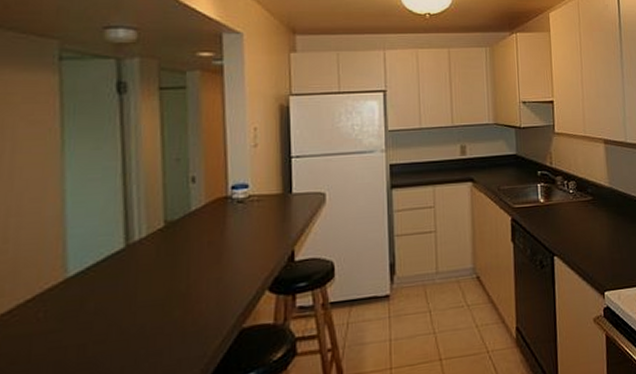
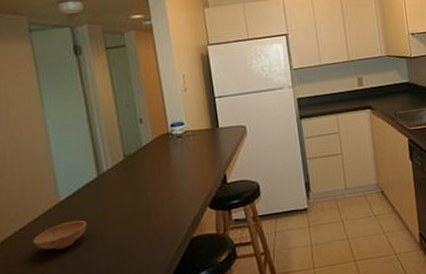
bowl: none [18,302,101,343] -> present [32,220,87,250]

